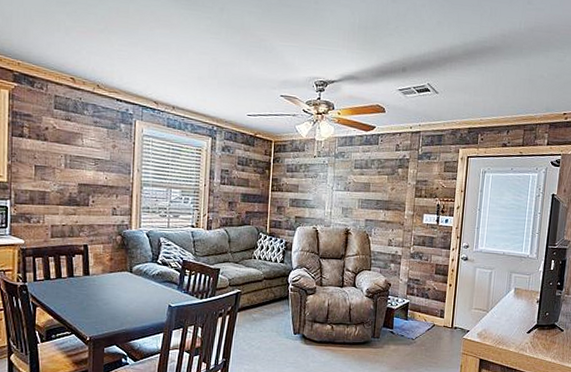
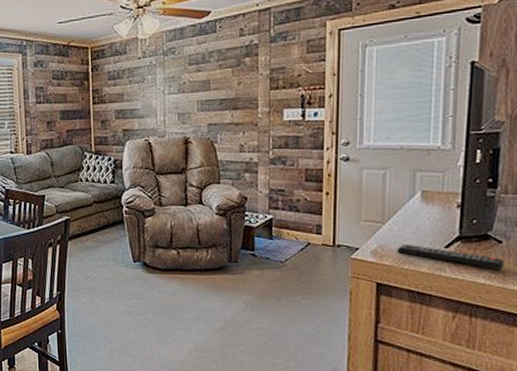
remote control: none [495,328,564,351] -> present [397,244,505,269]

